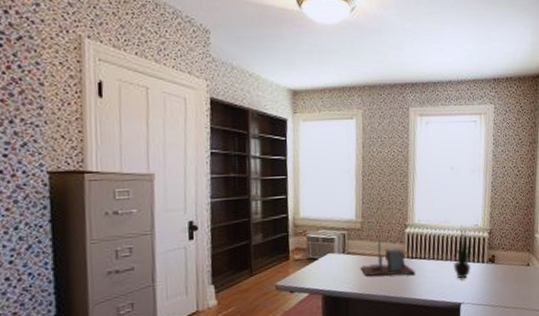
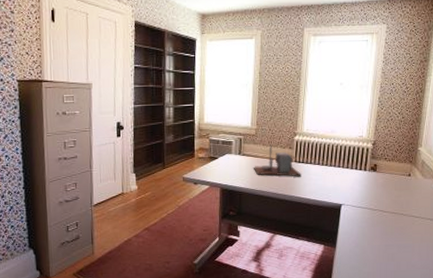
potted plant: present [450,227,477,279] -> none [334,137,360,183]

